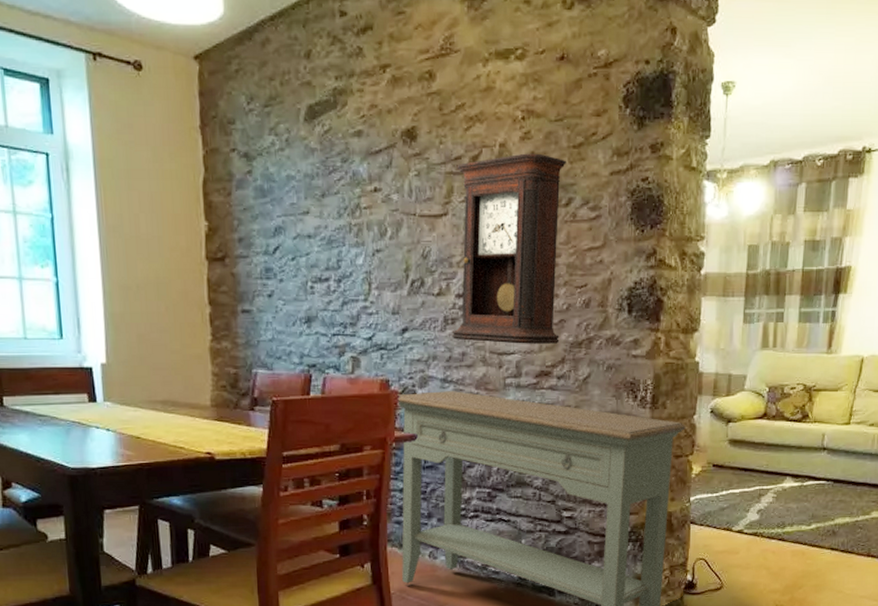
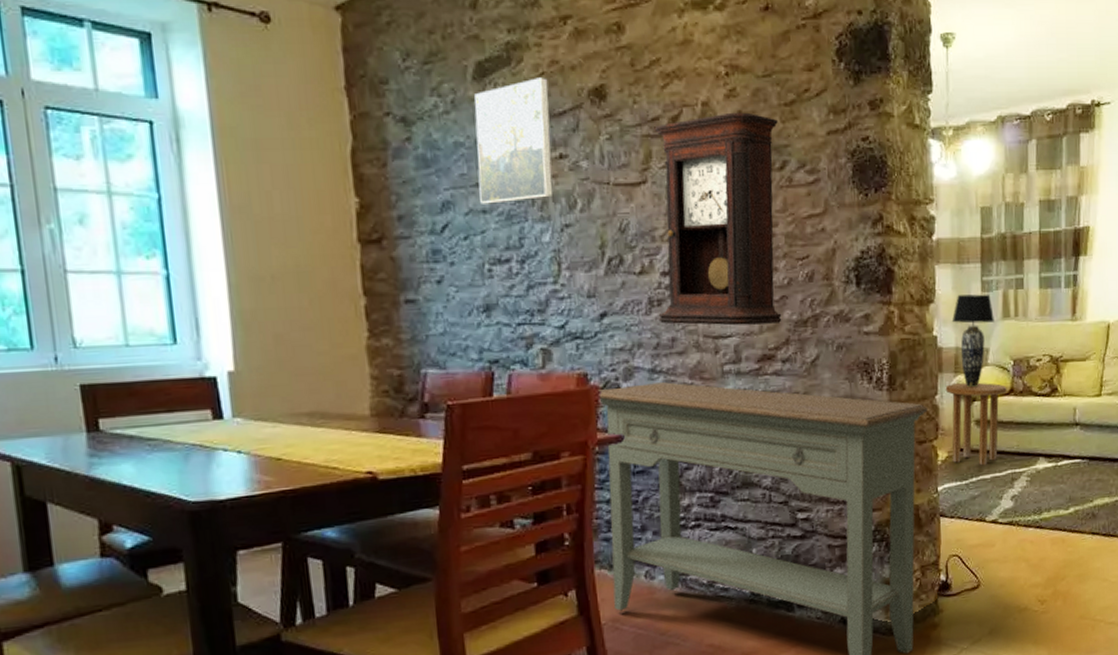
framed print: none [304,120,368,230] -> present [474,78,554,204]
side table: none [703,406,761,481] -> present [945,383,1007,466]
table lamp: none [713,325,754,410] -> present [951,294,994,388]

